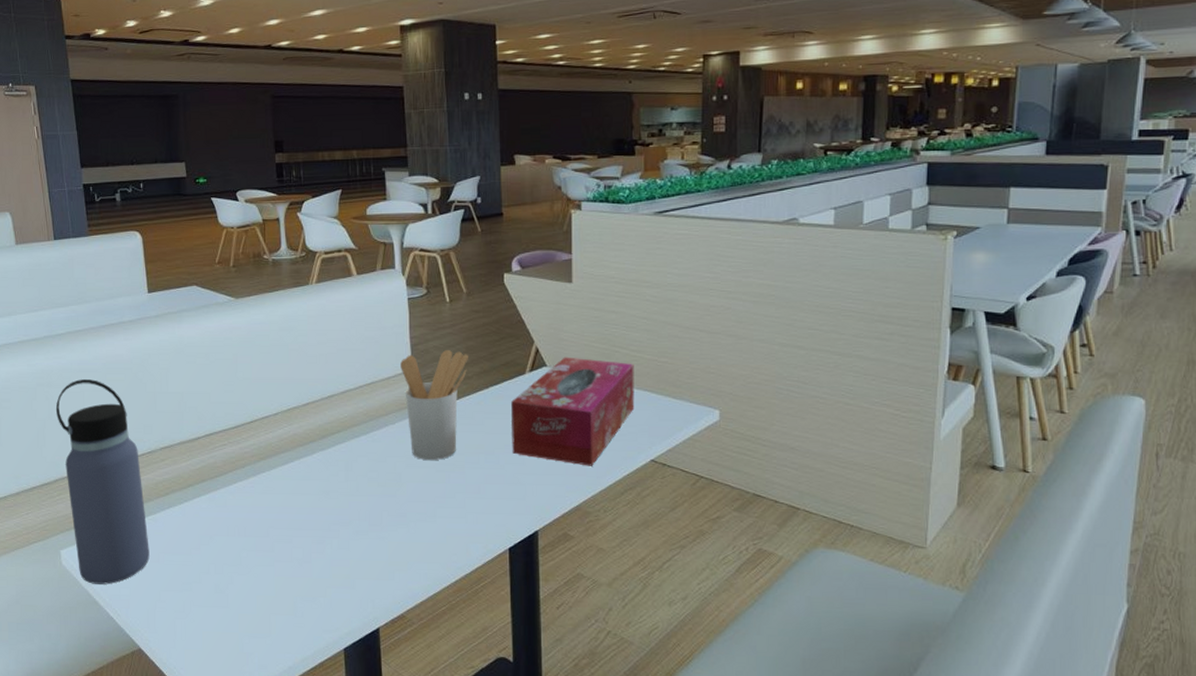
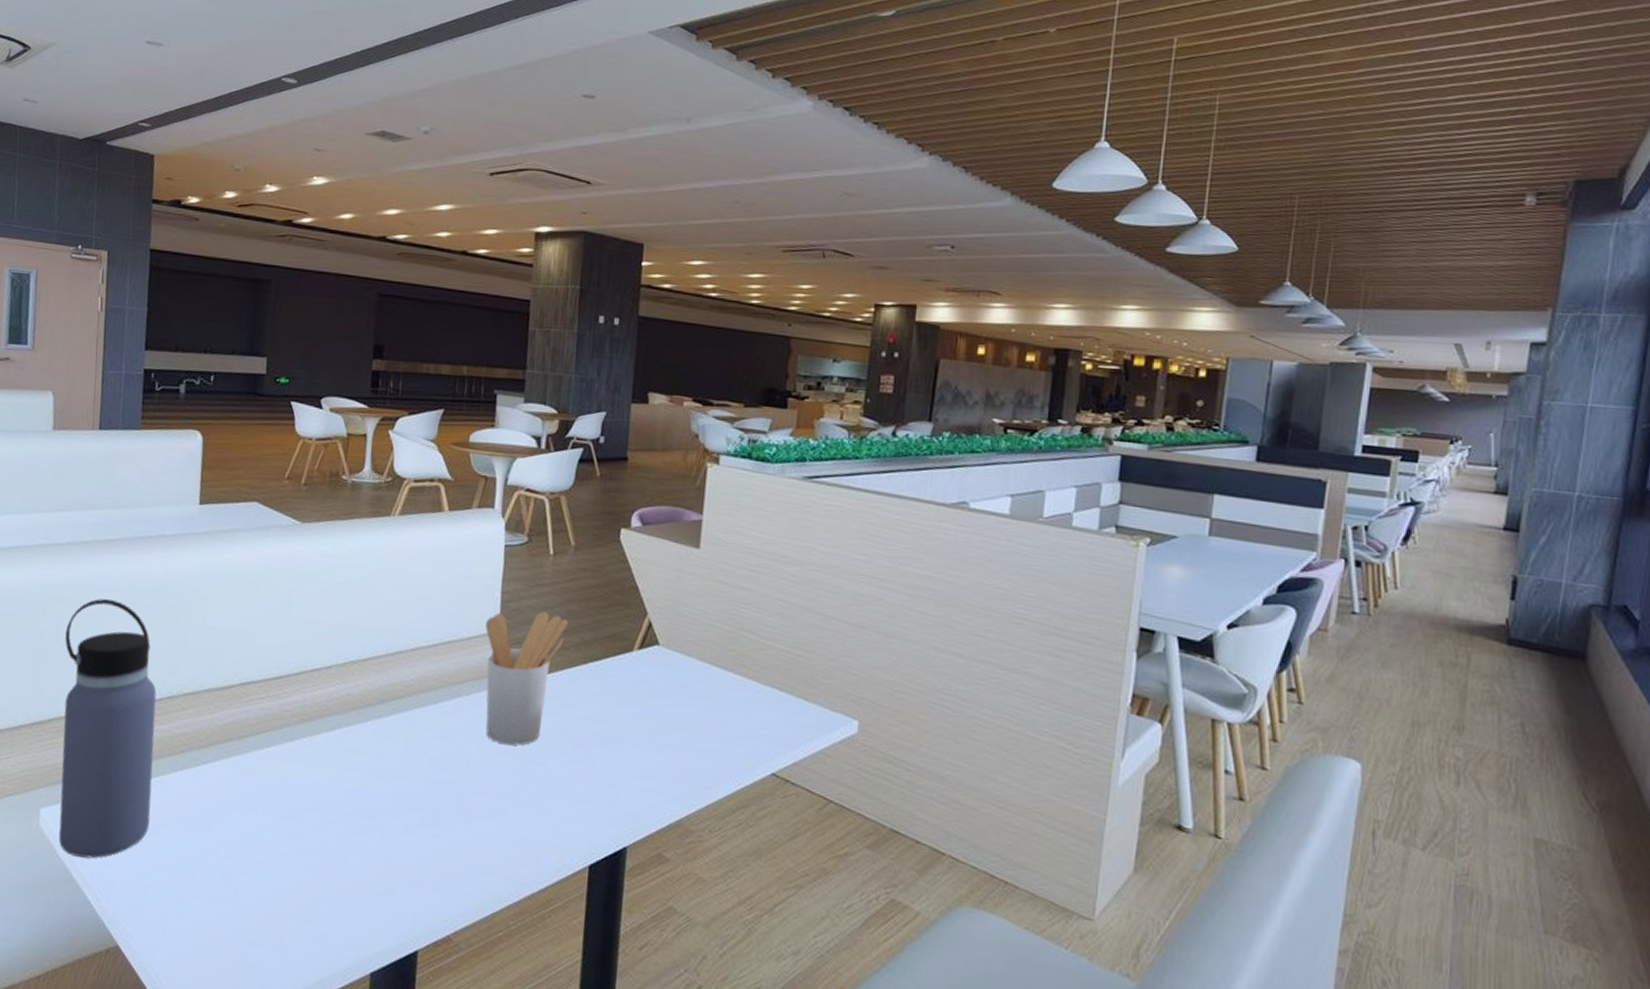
tissue box: present [511,357,635,466] -> none [606,635,763,774]

